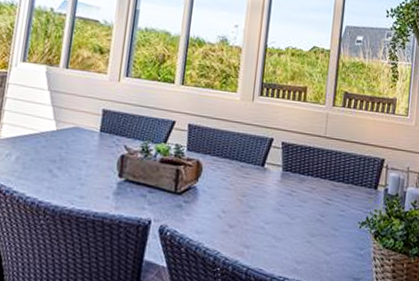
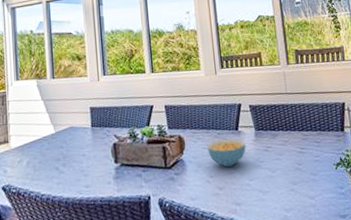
cereal bowl: none [226,173,269,204] -> present [207,138,246,167]

